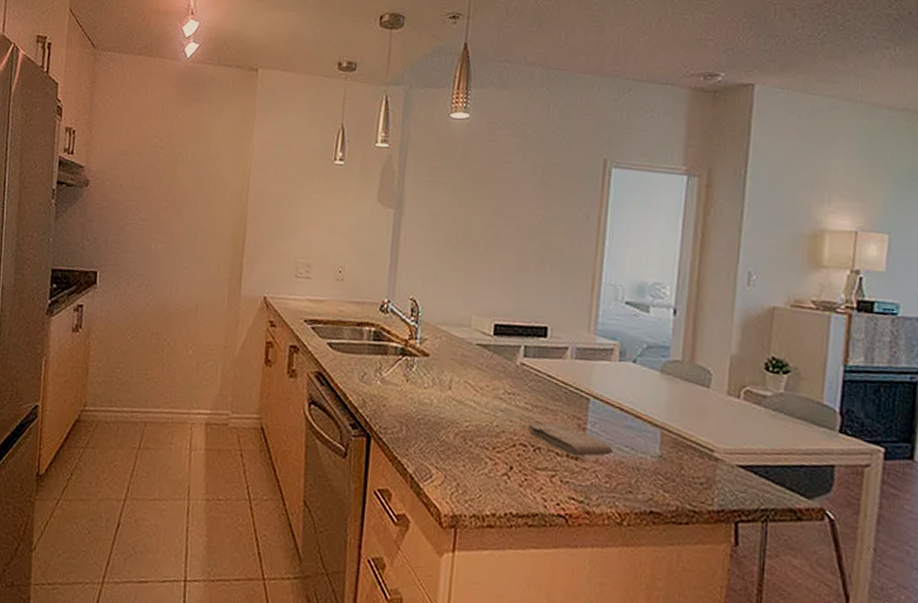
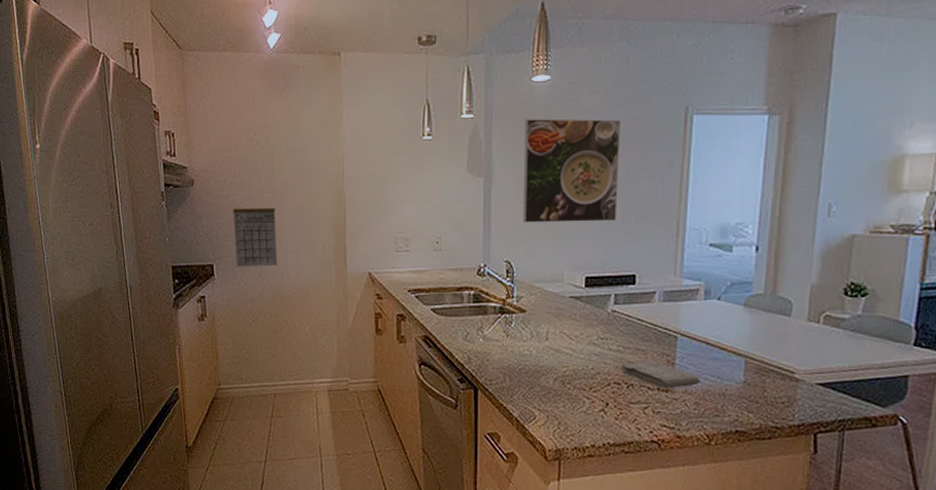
calendar: none [121,204,172,280] -> present [233,196,277,267]
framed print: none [431,154,538,268] -> present [522,118,620,223]

